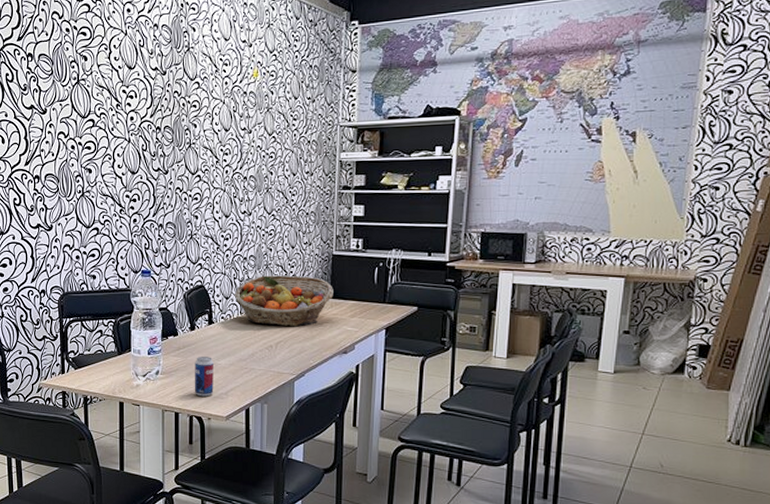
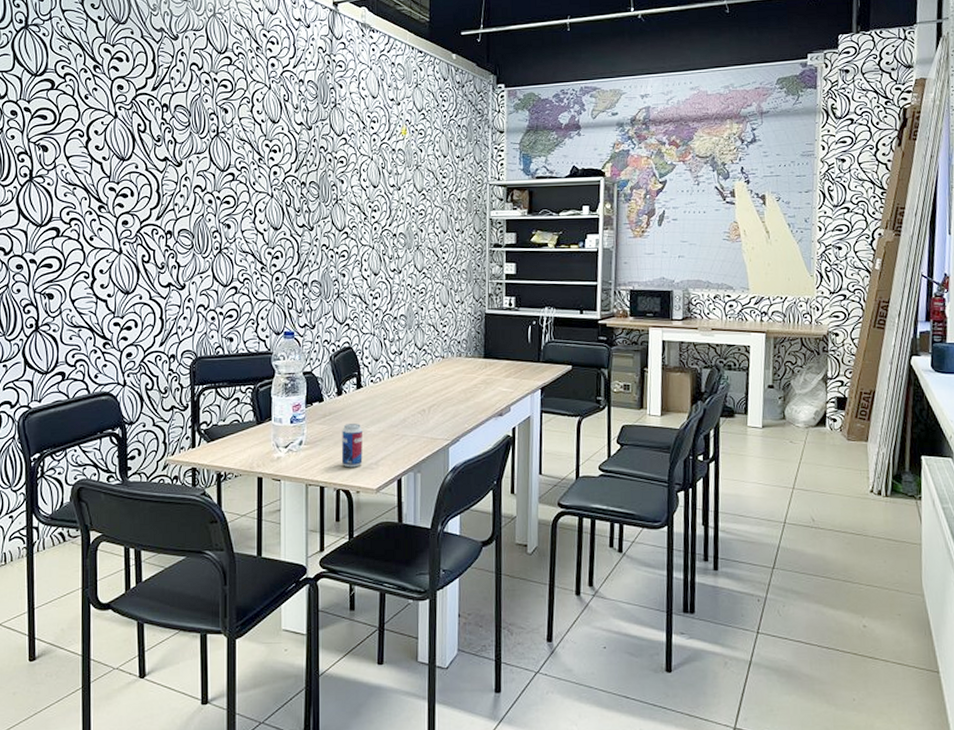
fruit basket: present [234,275,333,326] -> none [384,335,487,388]

